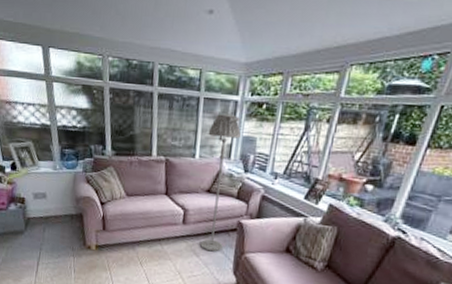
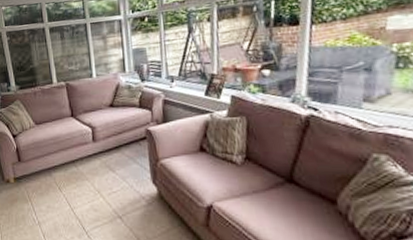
floor lamp: present [200,114,242,252] -> none [100,32,136,164]

